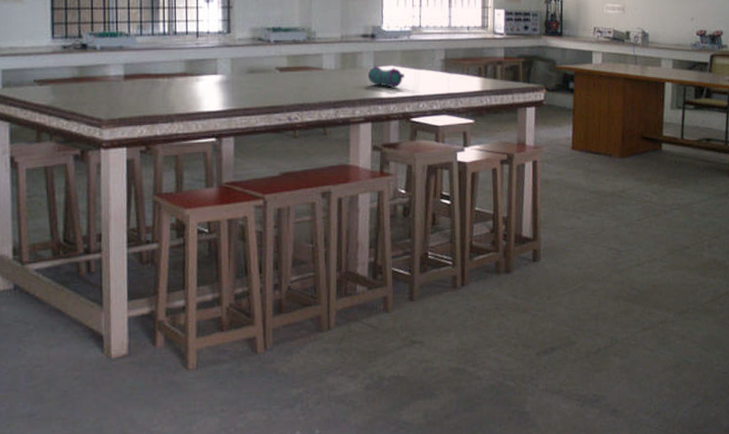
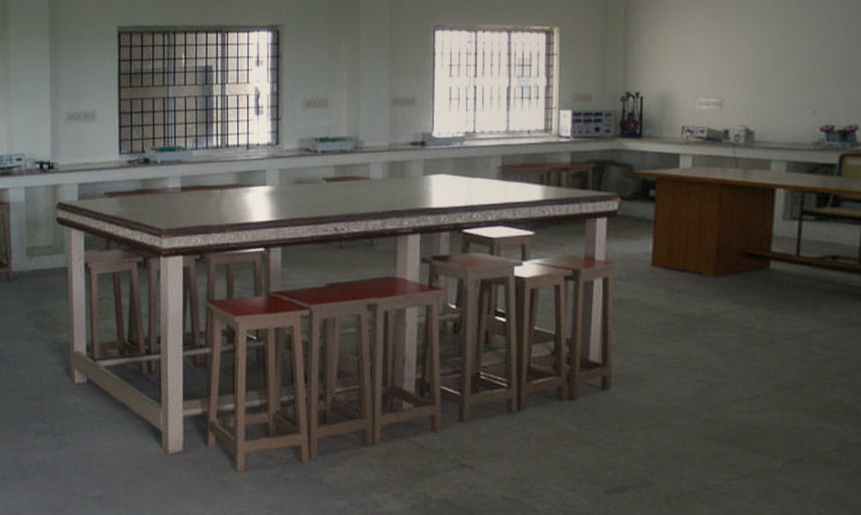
pencil case: present [367,65,405,88] -> none [416,174,457,197]

